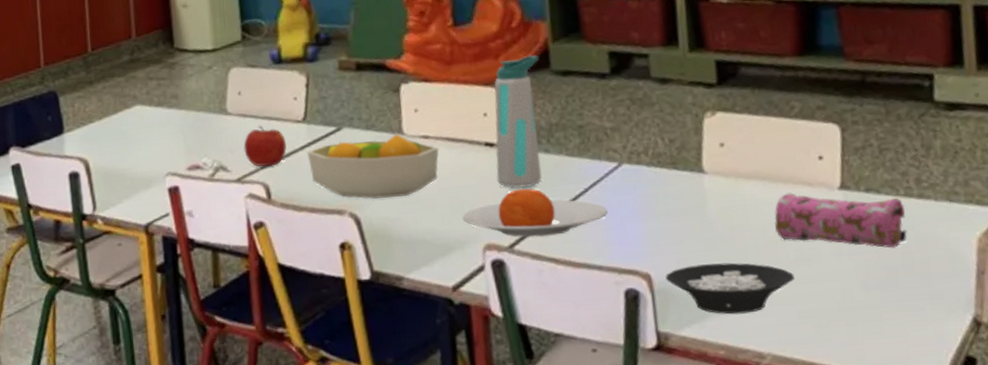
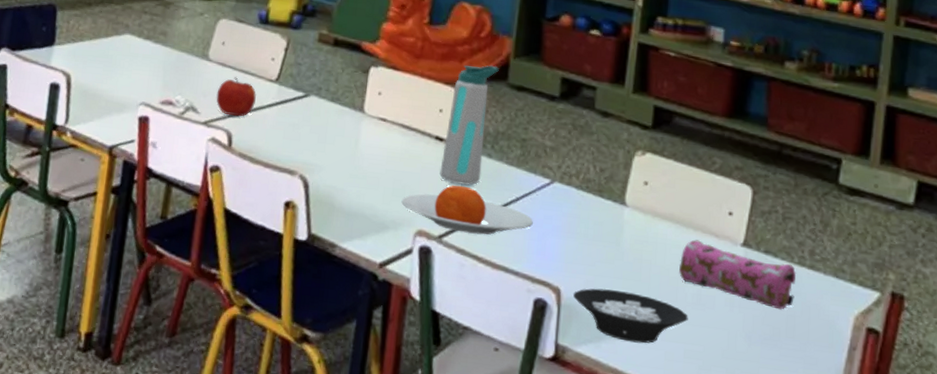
fruit bowl: present [306,134,440,200] -> none [272,107,393,170]

